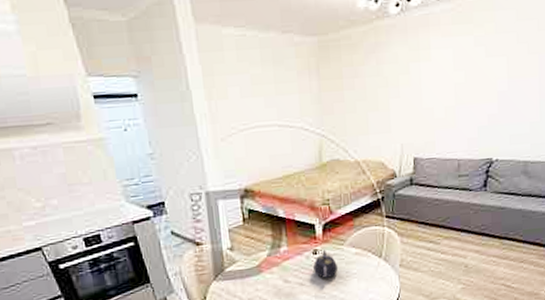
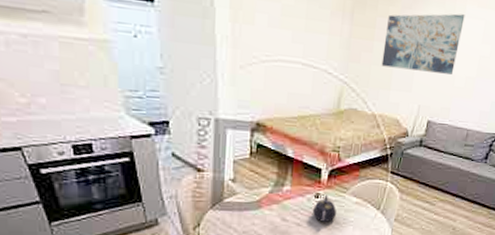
wall art: none [353,47,431,113] -> present [381,13,465,75]

